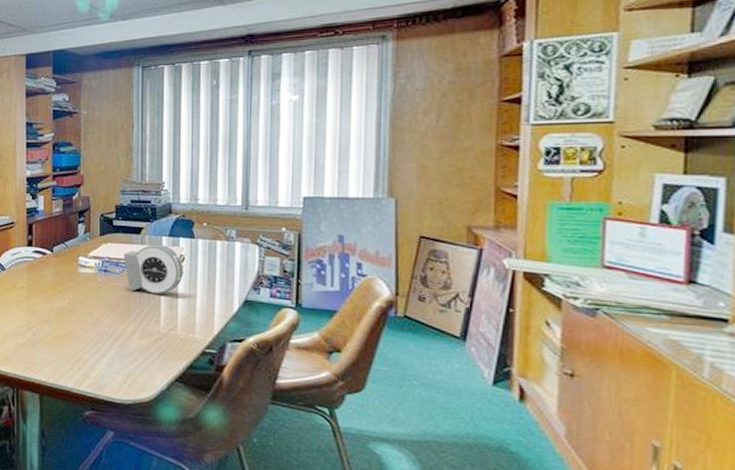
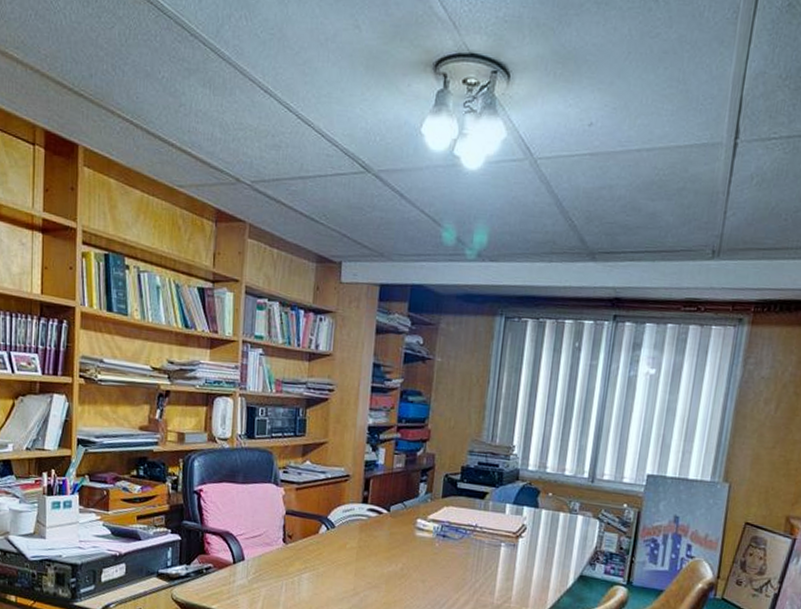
alarm clock: present [124,244,183,294] -> none [464,511,525,564]

